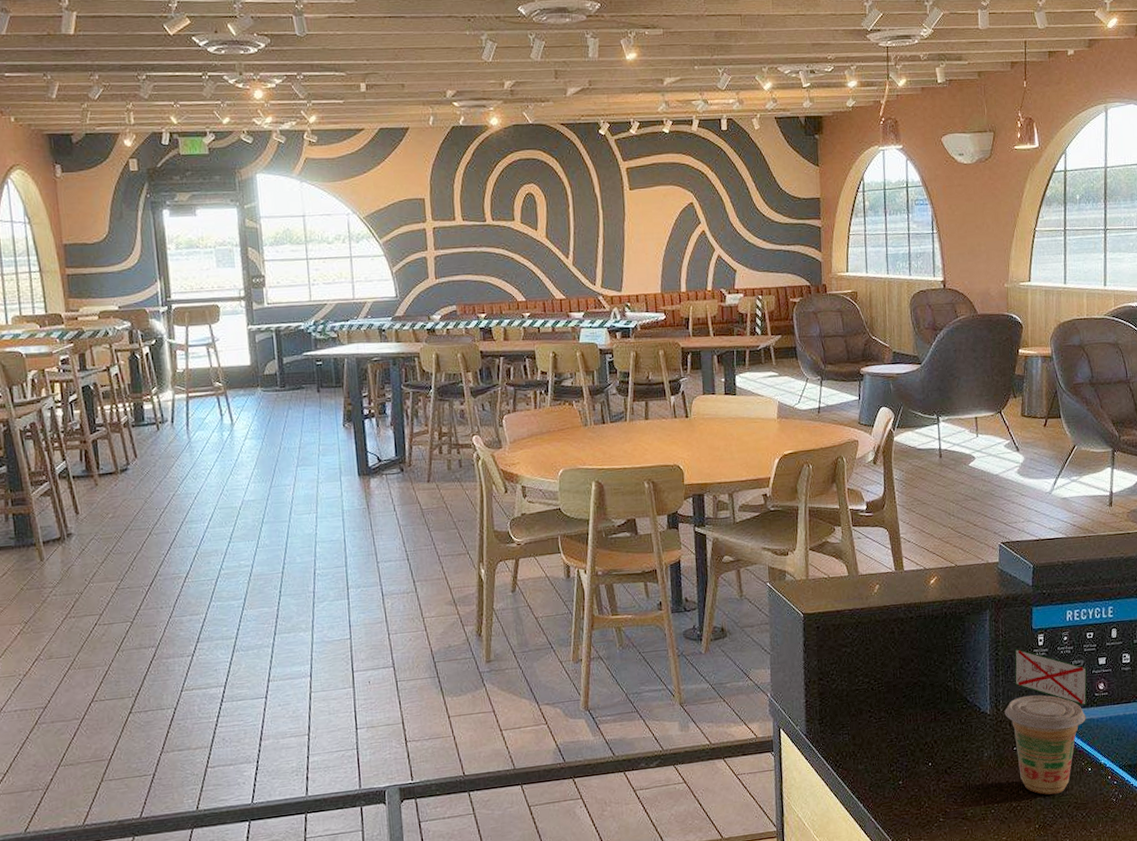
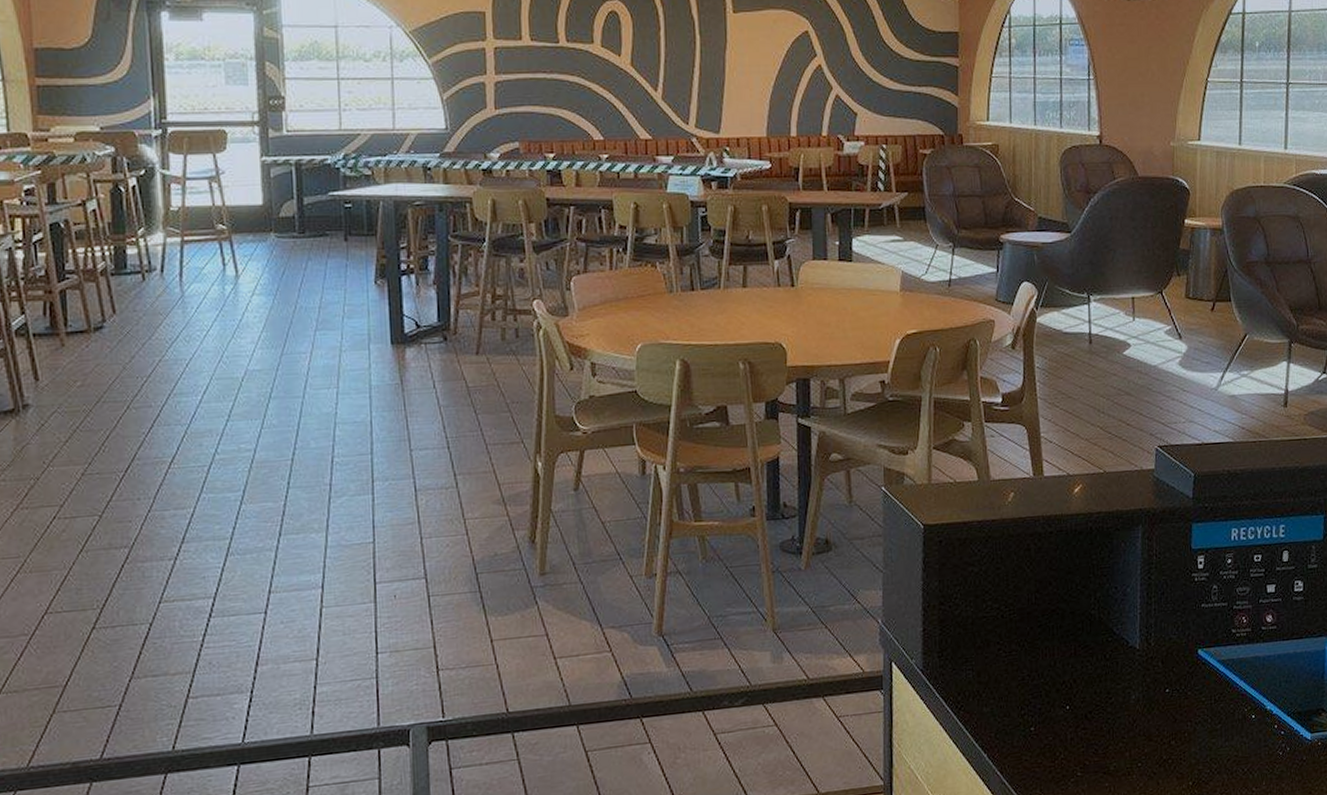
beverage cup: present [1005,648,1087,795] -> none [1156,571,1253,746]

